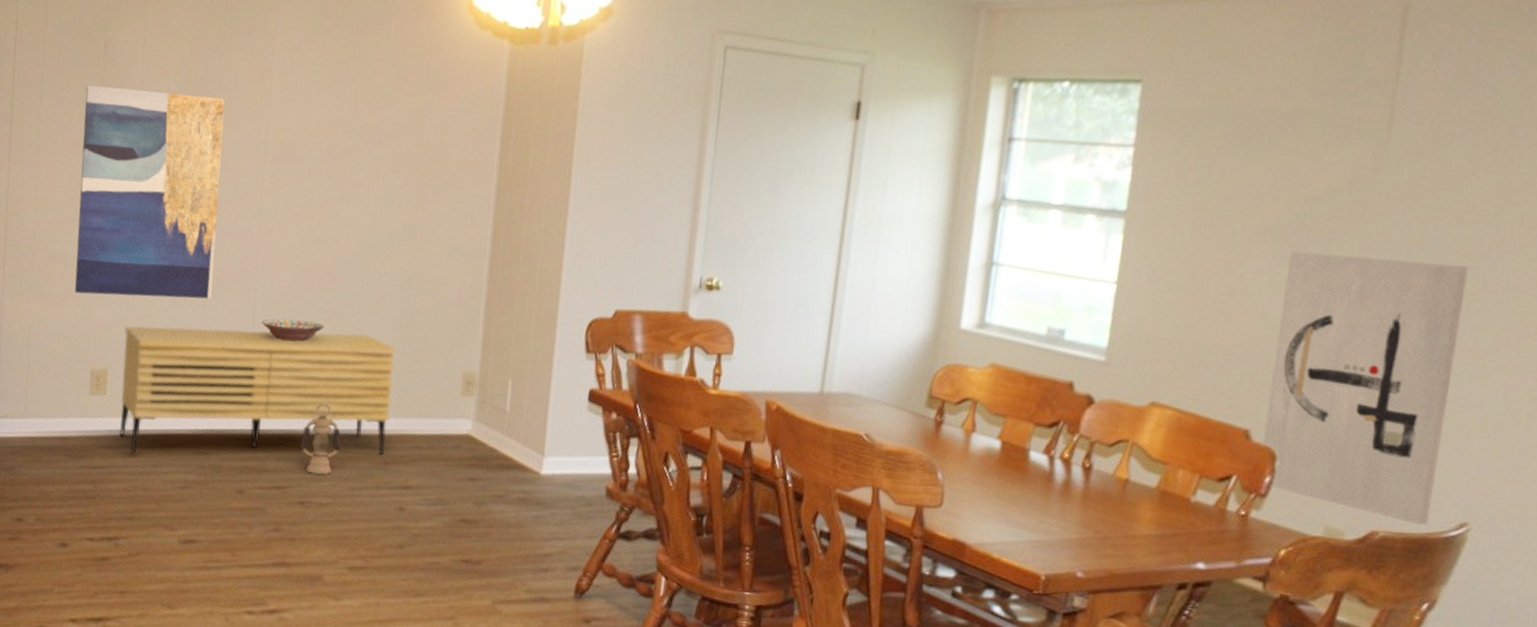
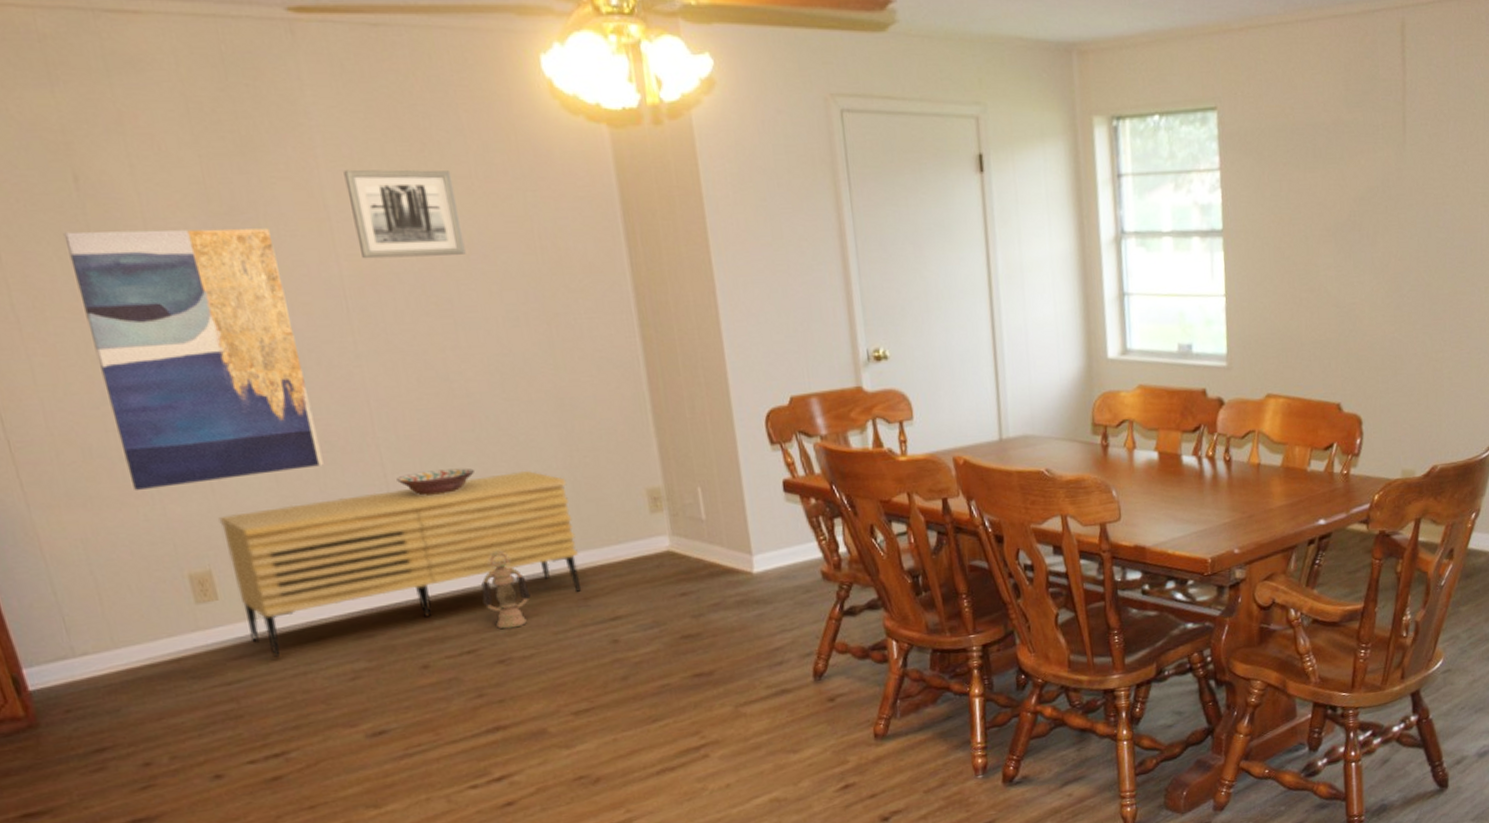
wall art: none [286,58,372,138] -> present [343,169,466,259]
wall art: present [1262,251,1469,526] -> none [1348,241,1471,455]

